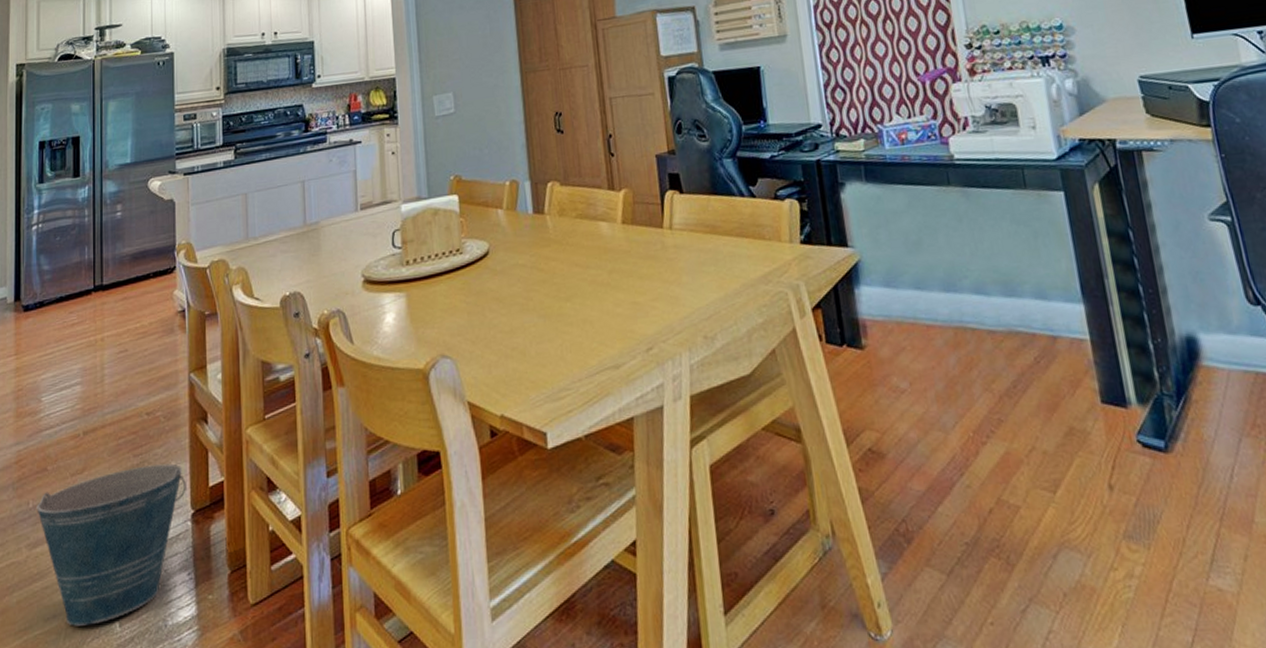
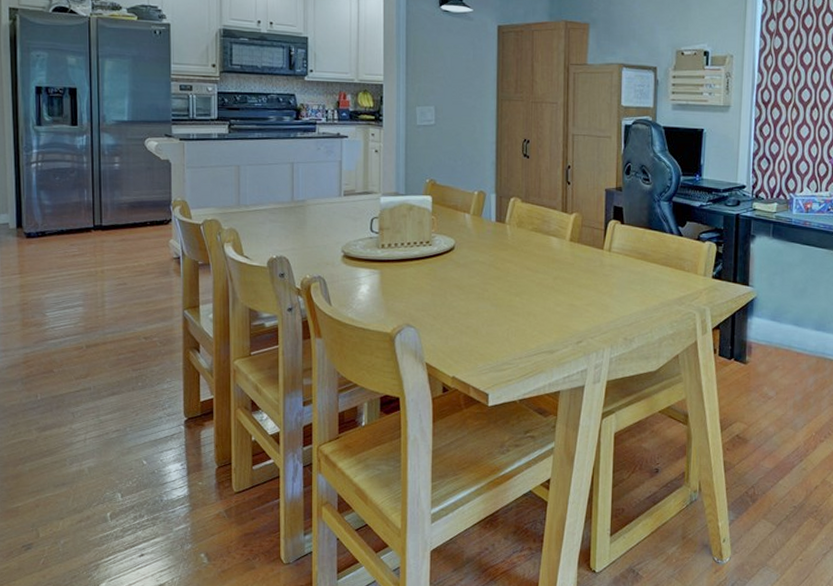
bucket: present [37,463,186,626] -> none [44,379,180,494]

